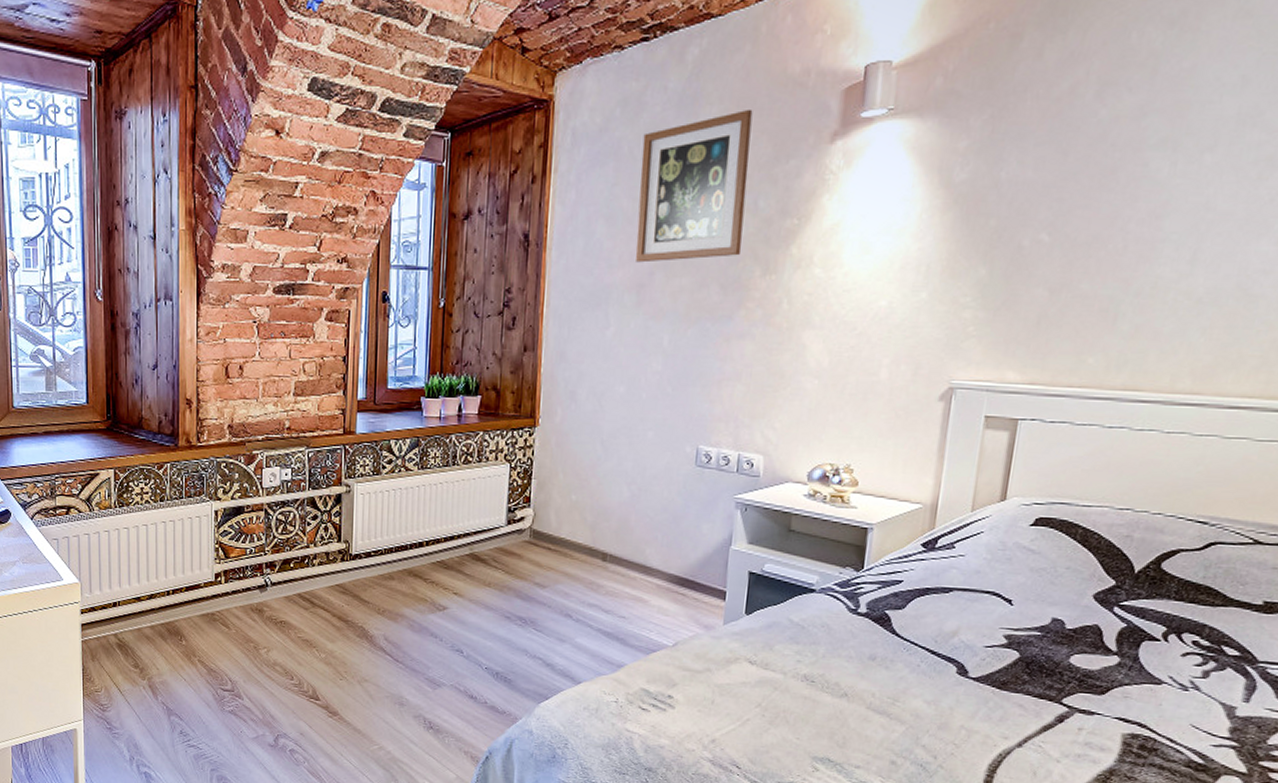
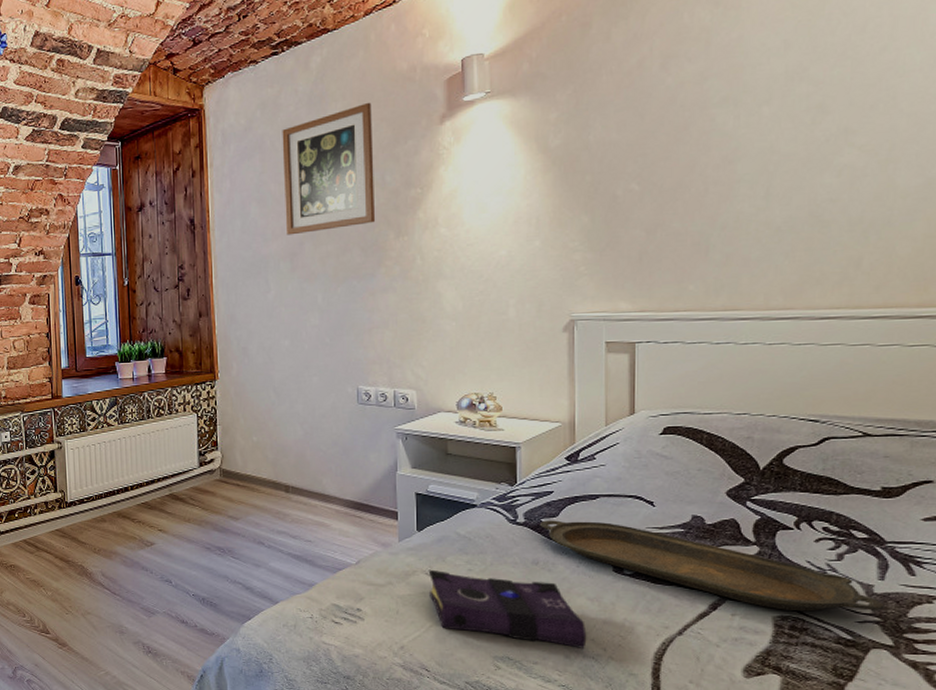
book: none [750,657,918,755] -> present [428,569,587,648]
serving tray: none [883,612,1245,735] -> present [540,520,885,612]

